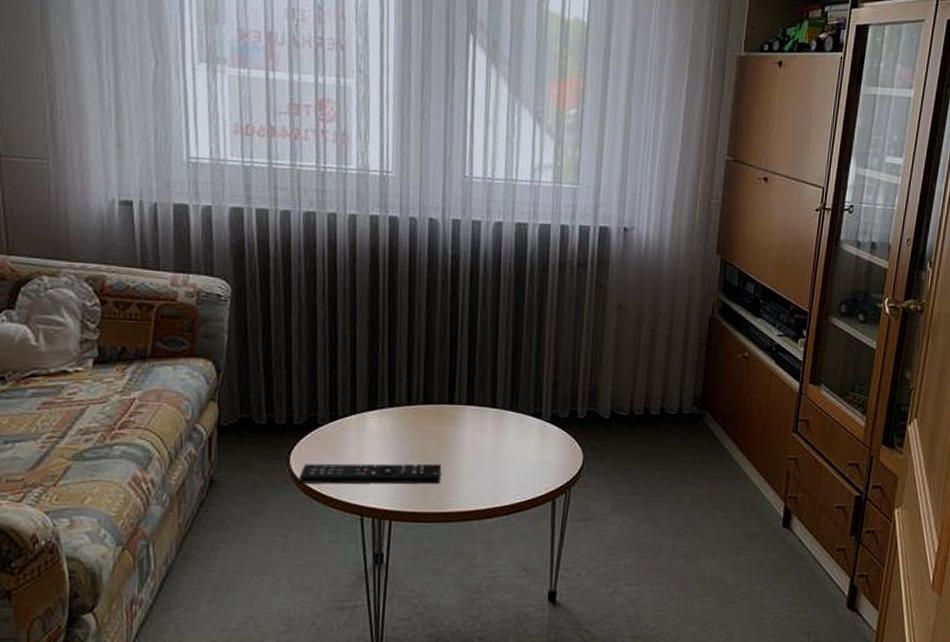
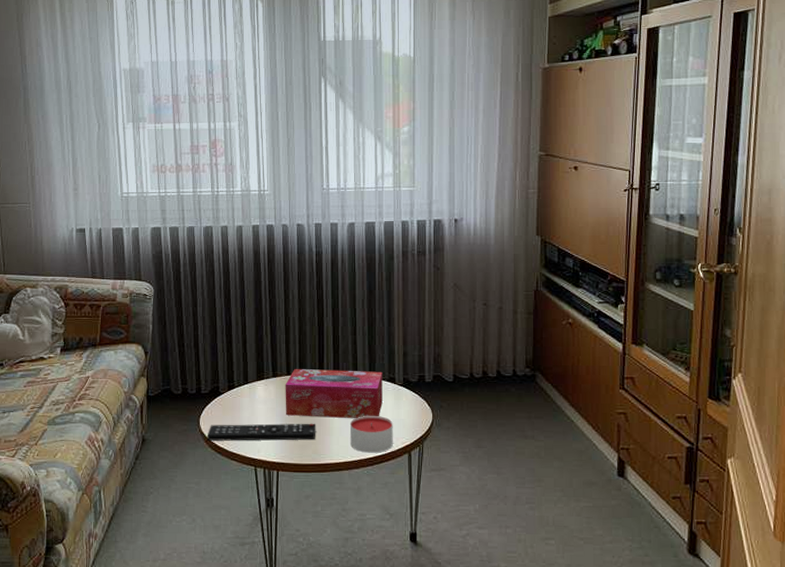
tissue box: none [403,398,527,460] -> present [285,369,383,419]
candle: none [483,455,536,500] -> present [351,415,393,453]

